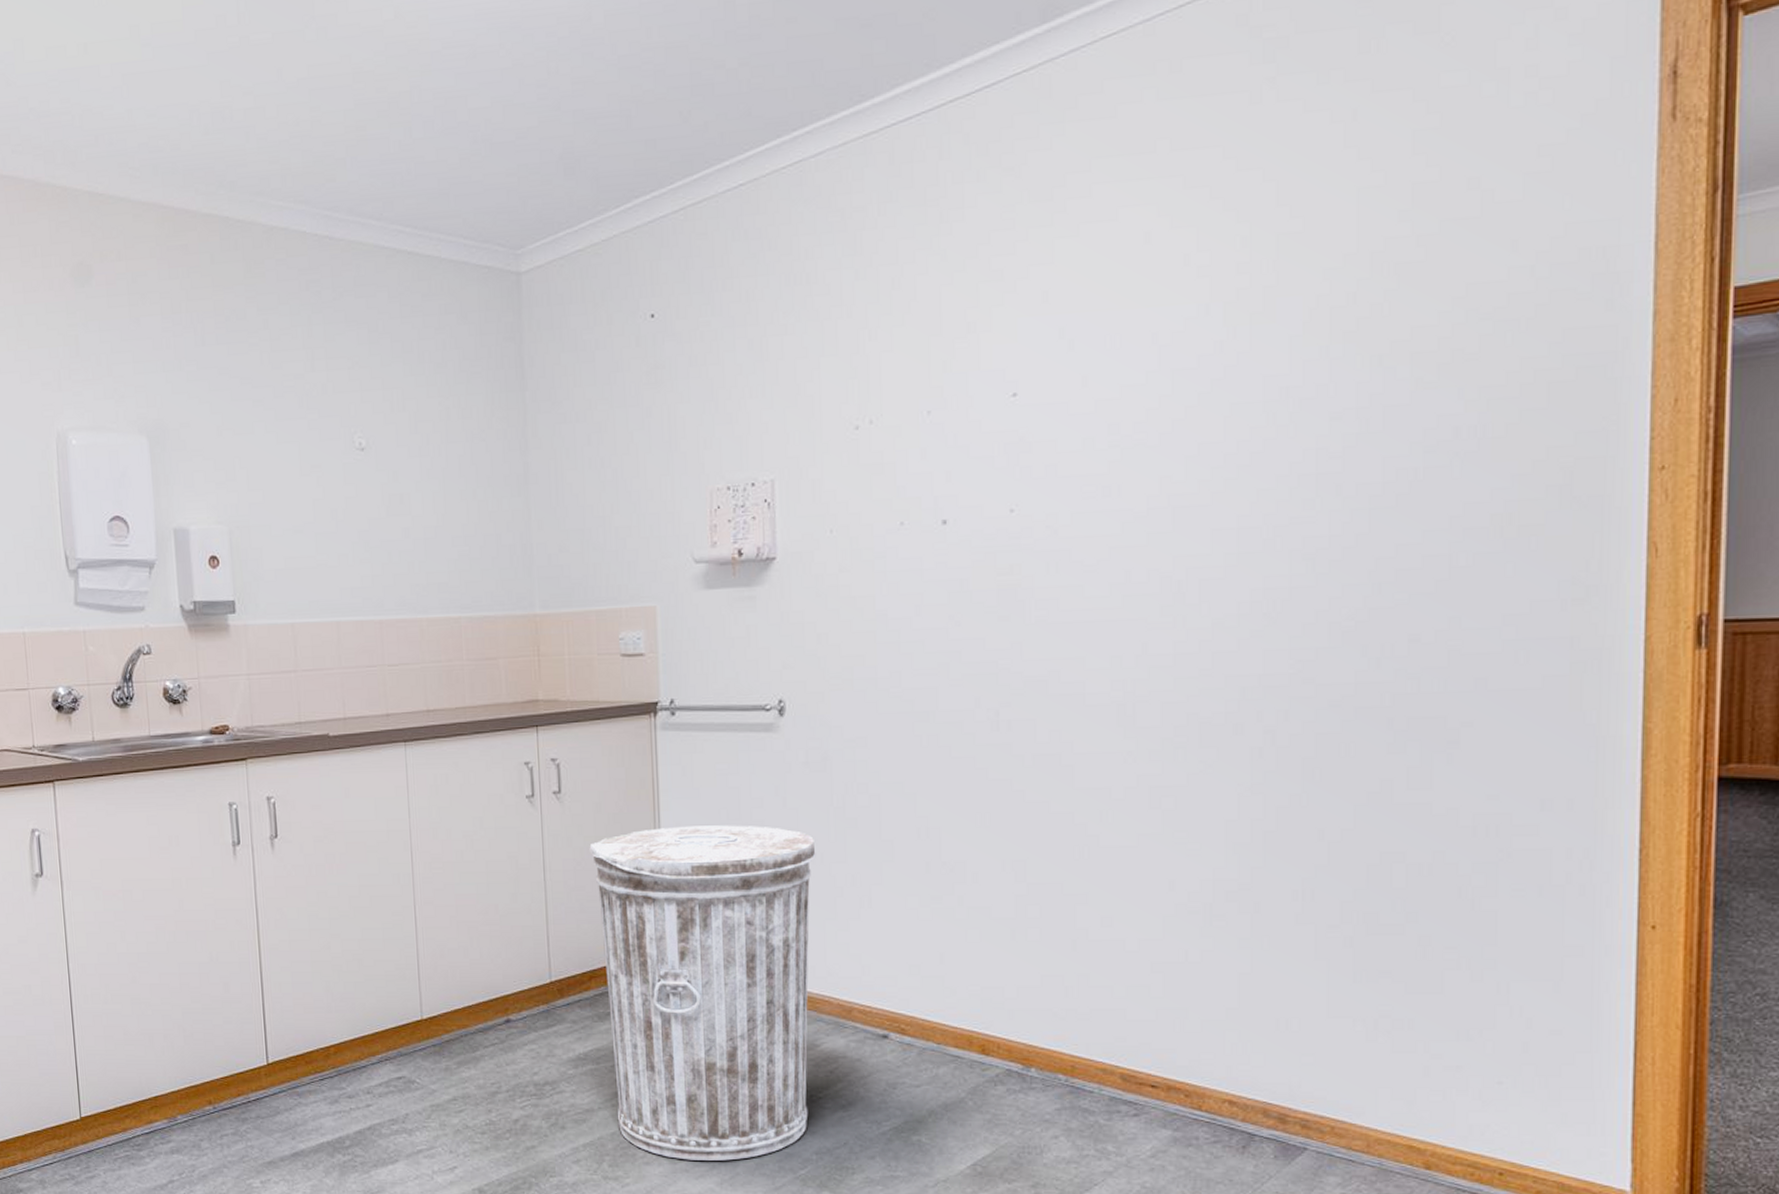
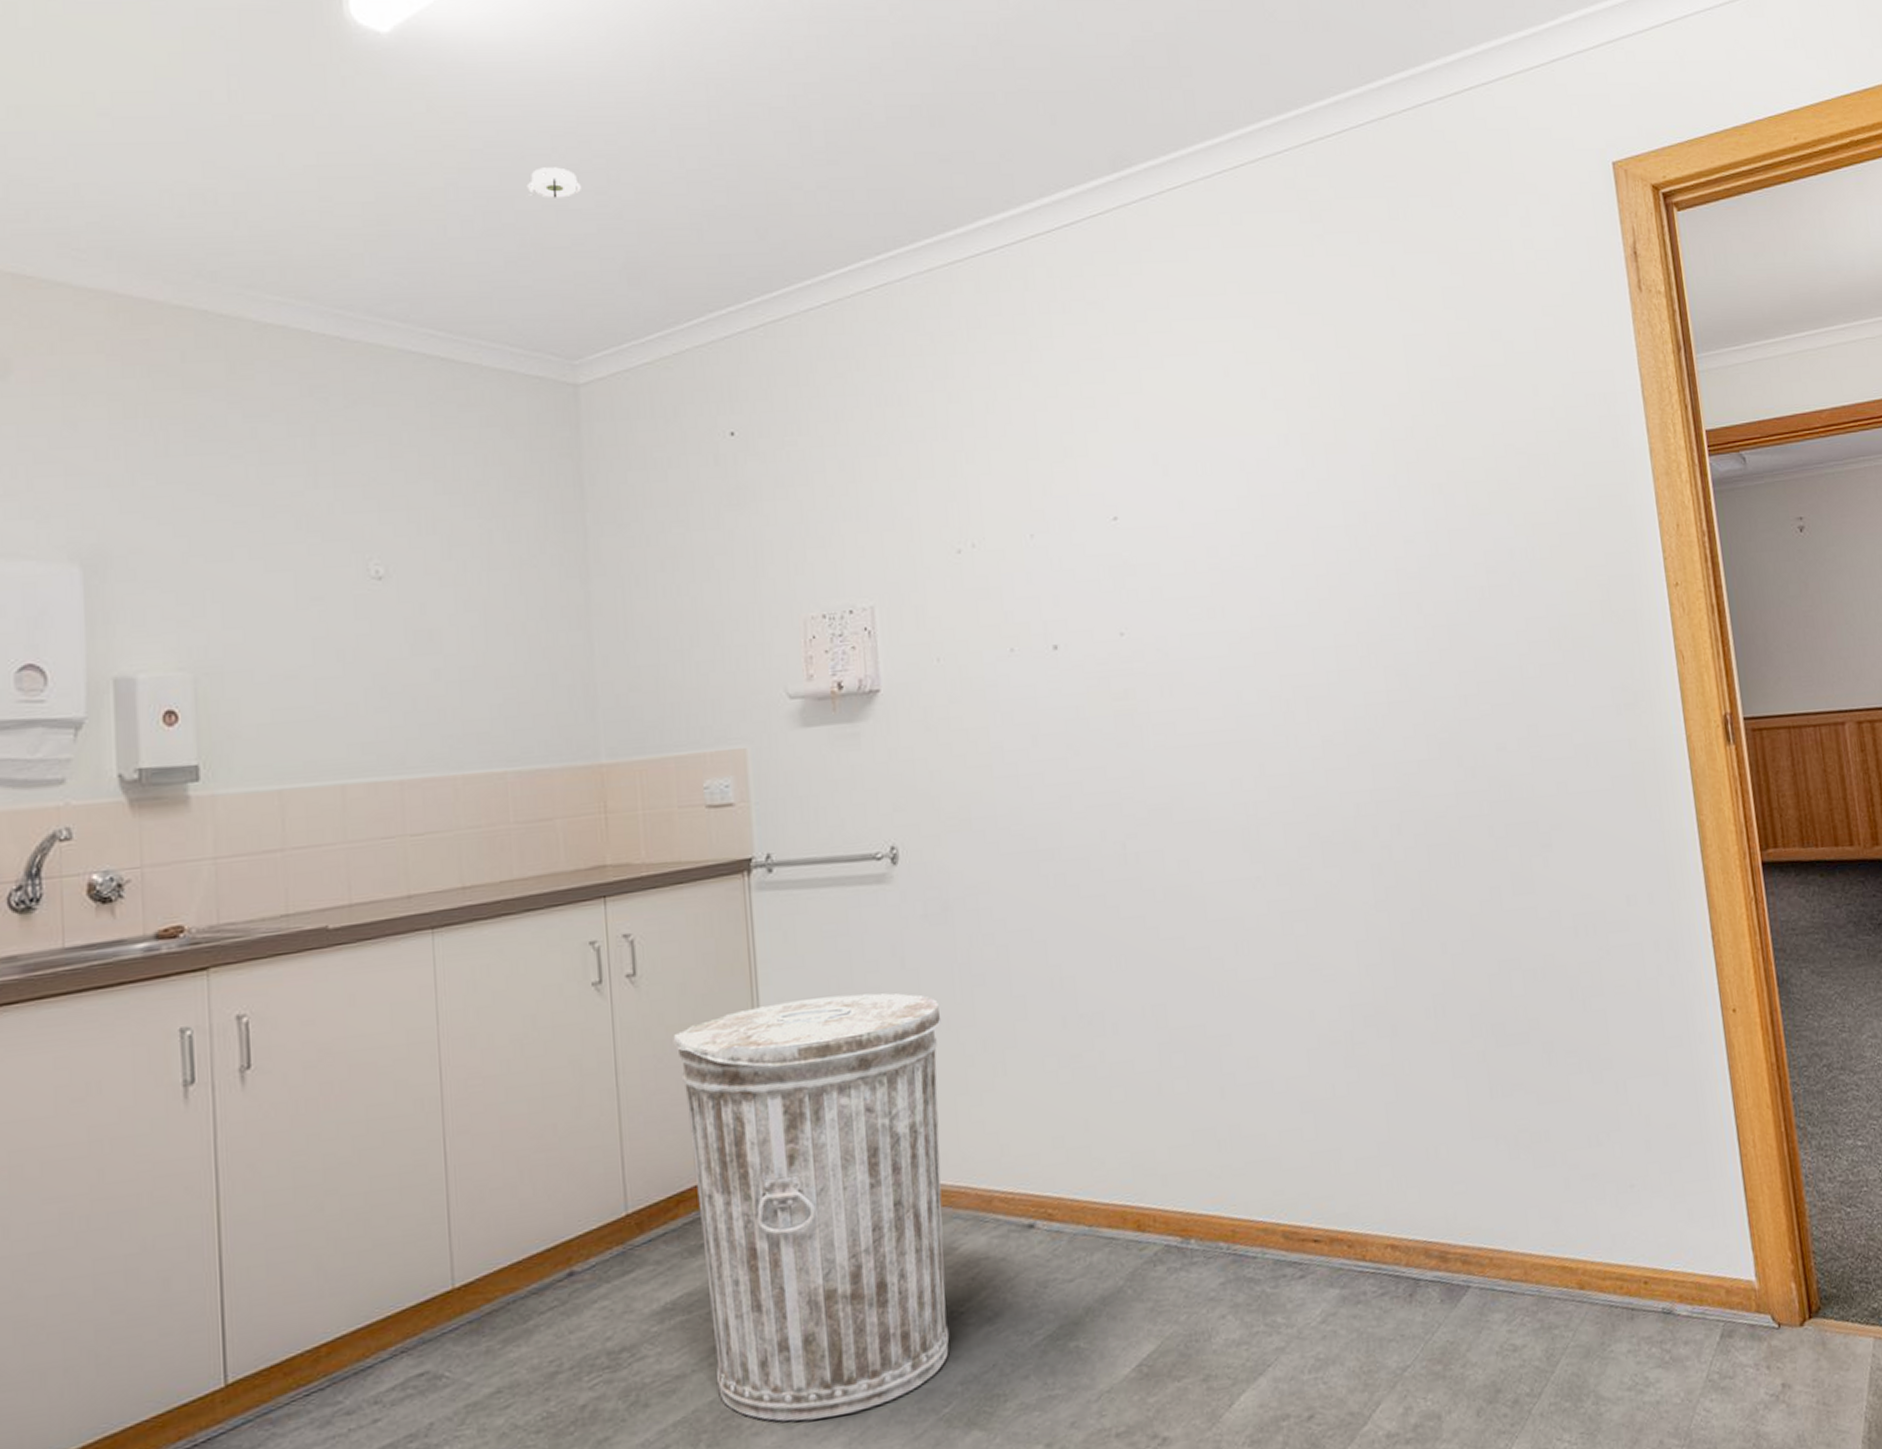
smoke detector: none [477,63,526,95] -> present [525,167,582,198]

